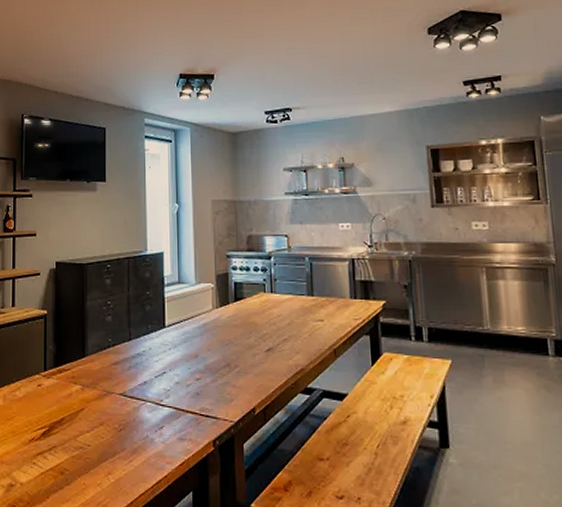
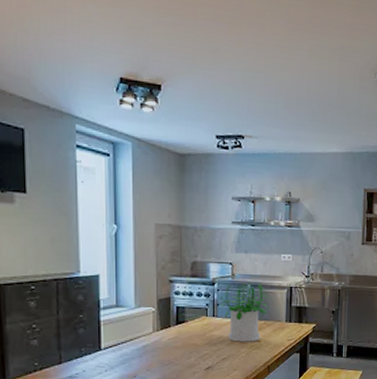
potted plant: none [277,255,329,321] -> present [220,282,269,342]

